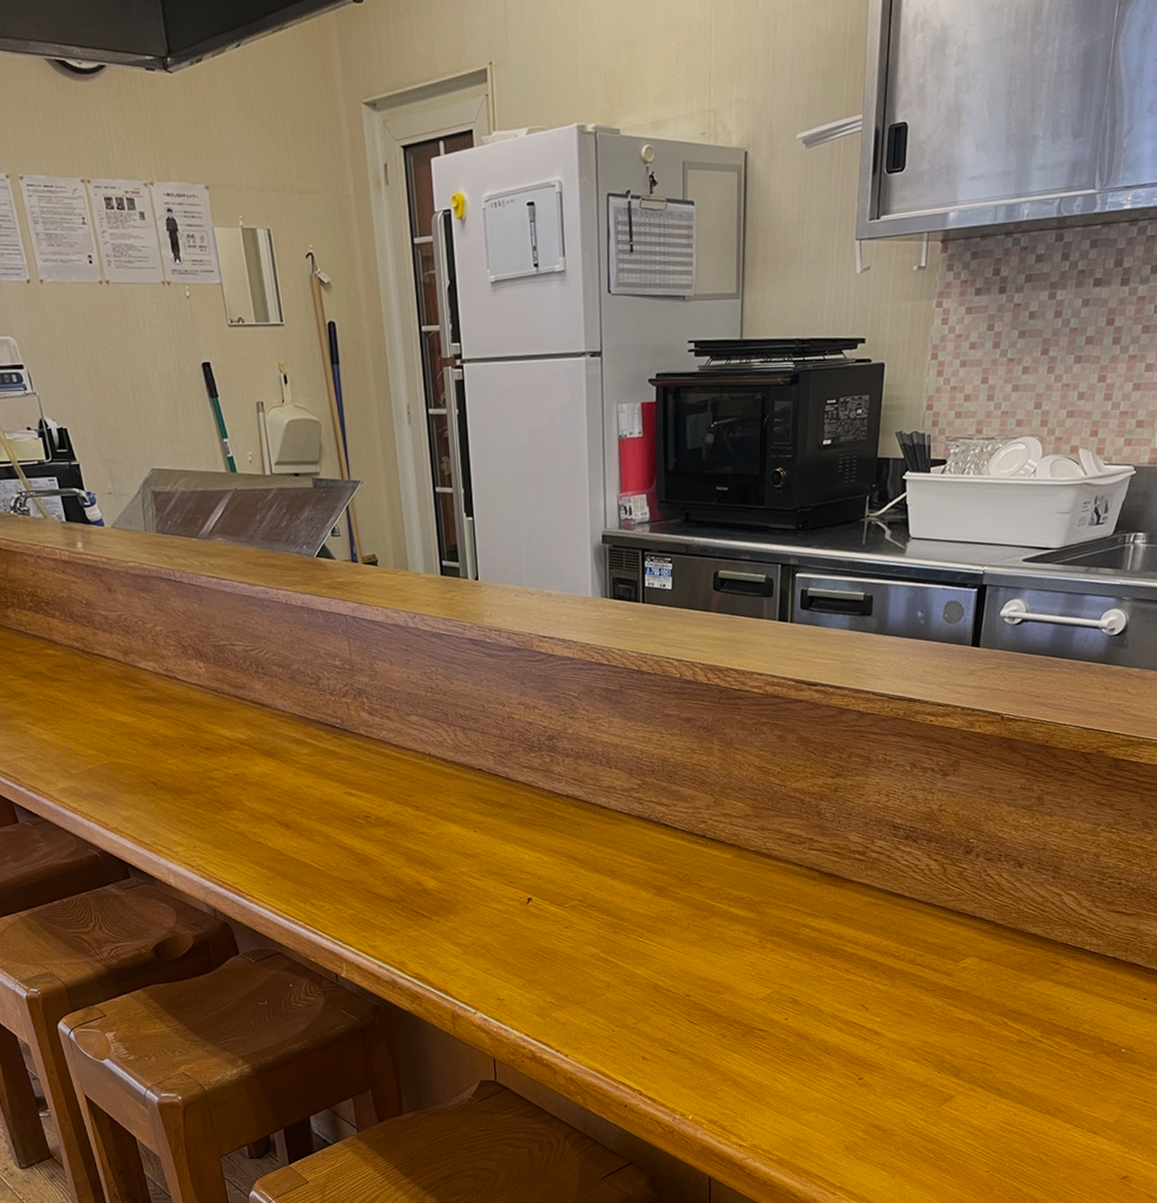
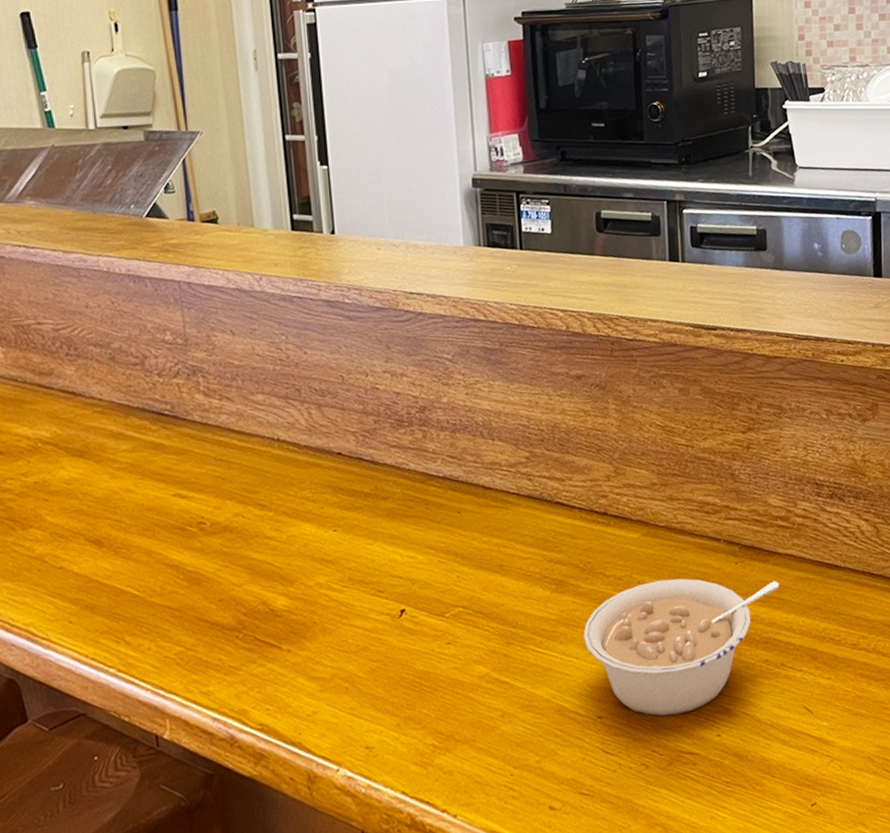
legume: none [678,894,851,1000] -> present [583,578,780,716]

